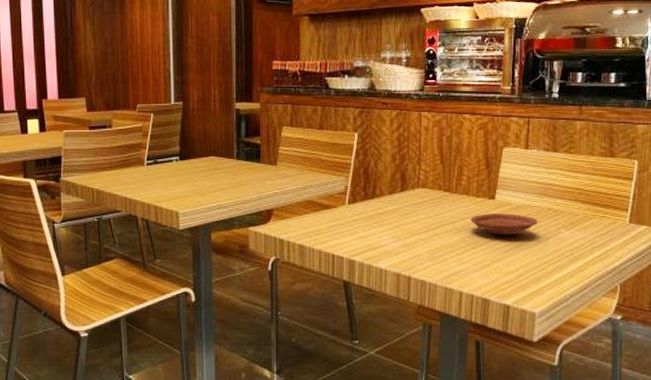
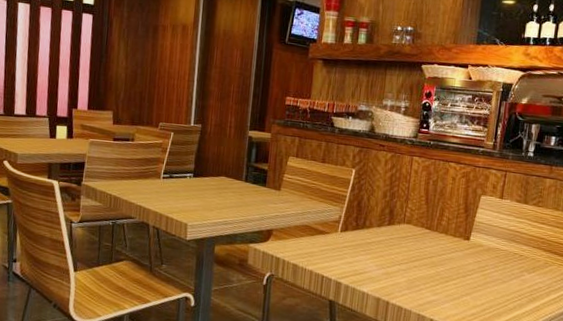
plate: present [470,213,538,235] -> none [446,252,505,274]

